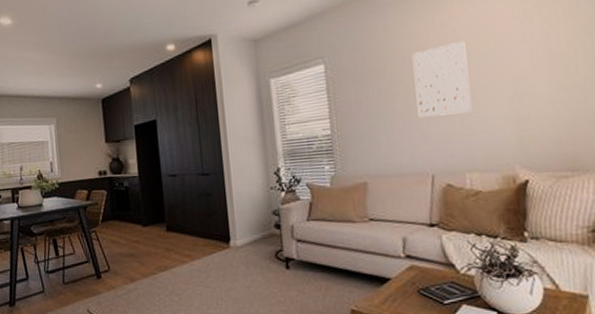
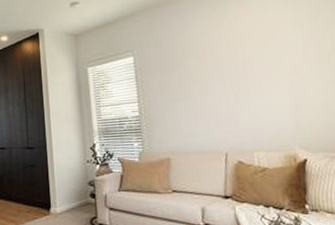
wall art: present [412,40,473,118] -> none [206,40,258,104]

